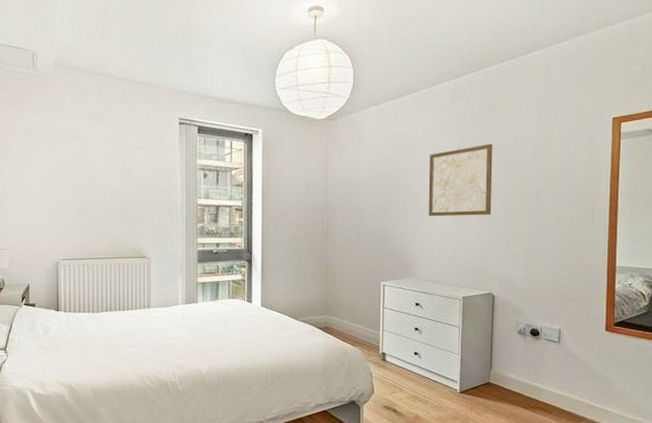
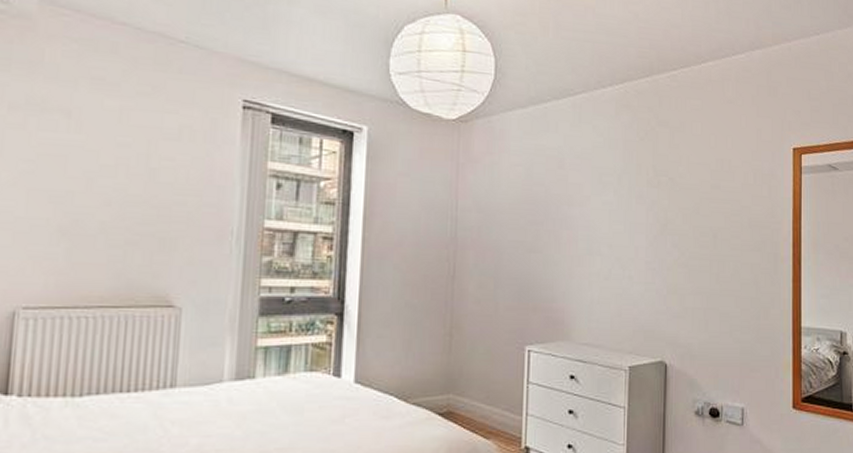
wall art: present [428,143,493,217] -> none [586,168,664,260]

